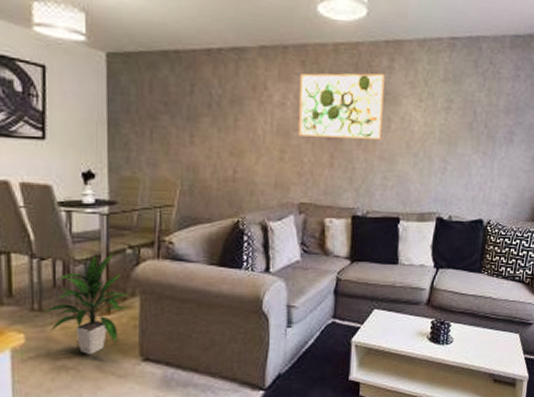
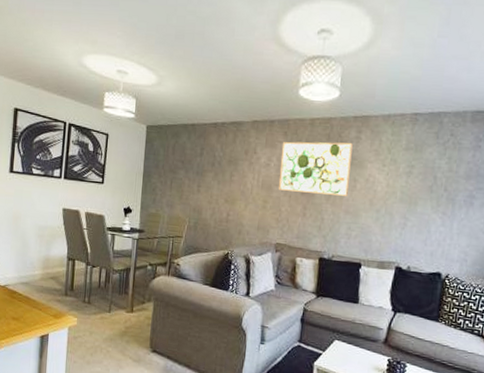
indoor plant: present [41,252,130,354] -> none [89,267,147,341]

